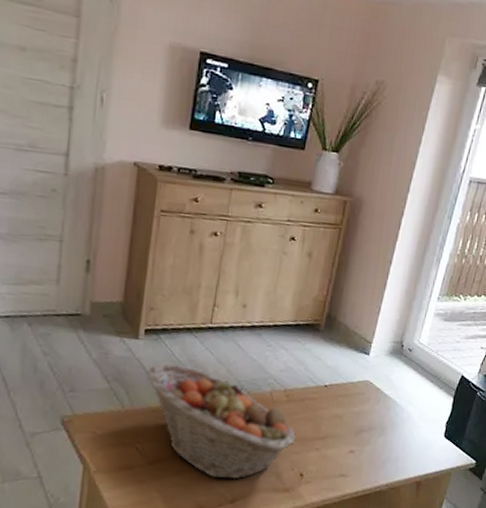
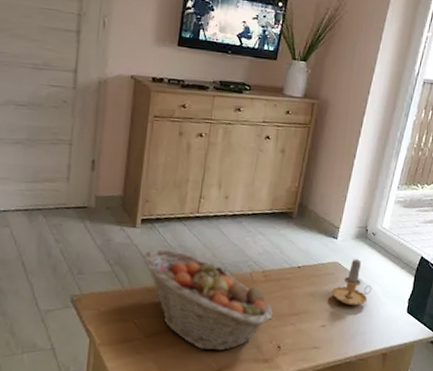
candle: none [361,376,407,430] -> present [331,258,372,306]

